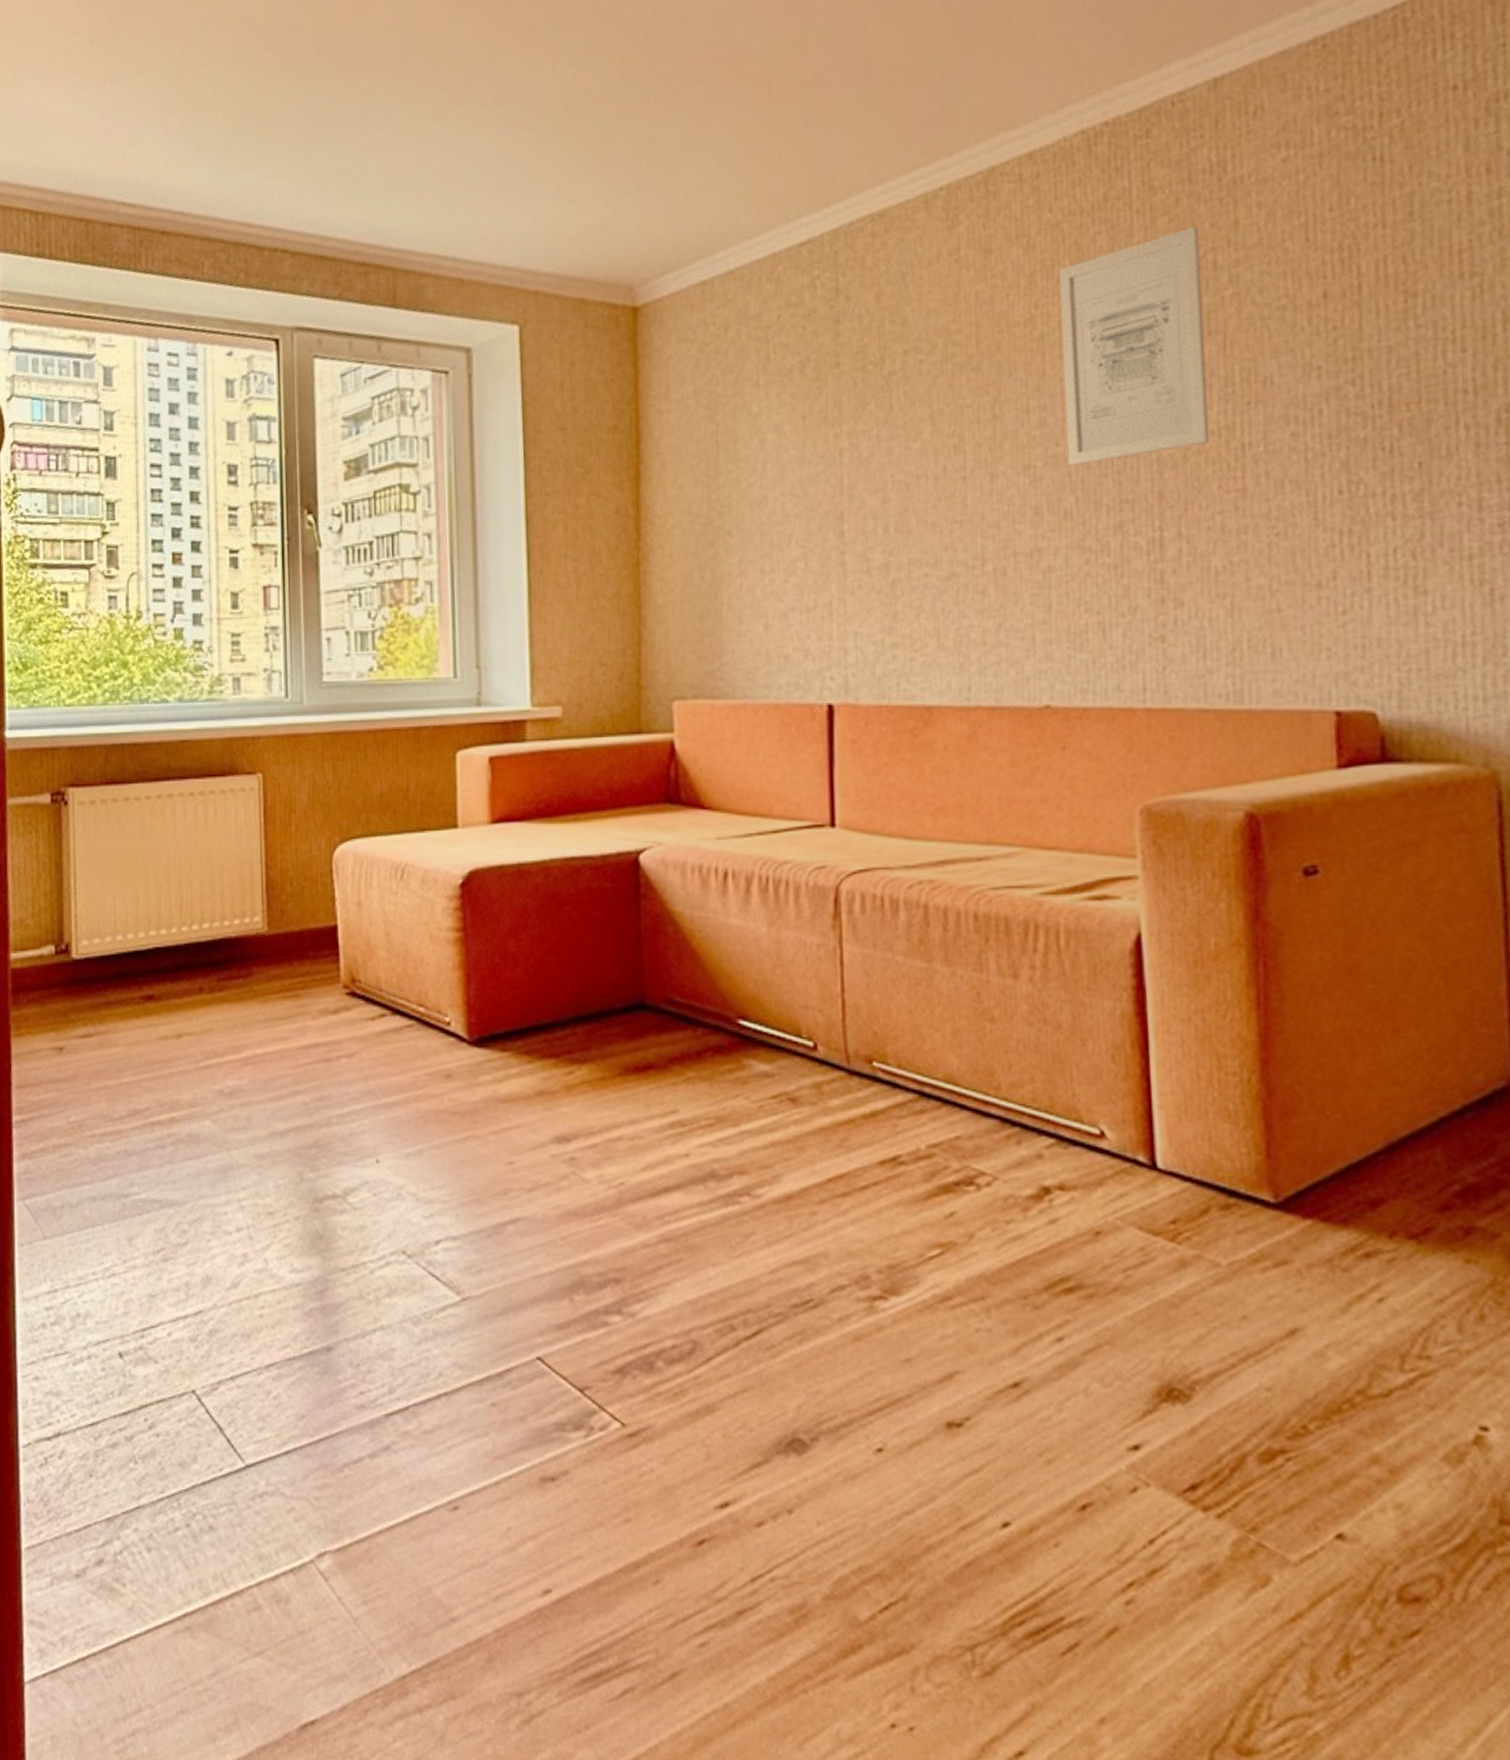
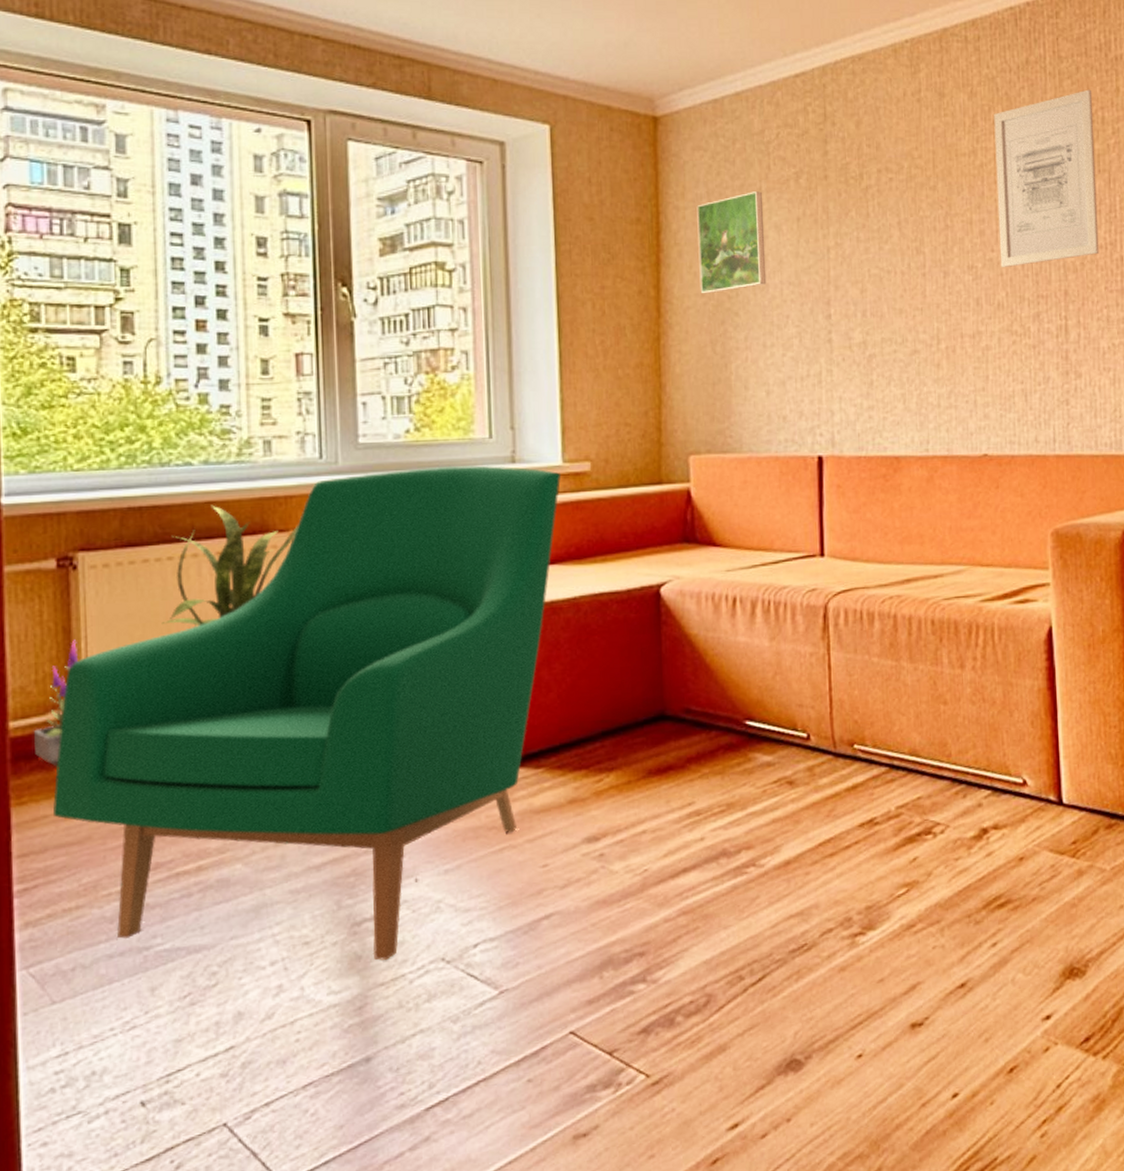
potted plant: none [30,875,68,1002] -> present [33,640,78,767]
armchair: none [45,707,530,1245] -> present [52,465,561,961]
house plant: none [140,744,265,869] -> present [161,505,298,627]
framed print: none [682,386,765,511] -> present [697,191,767,294]

